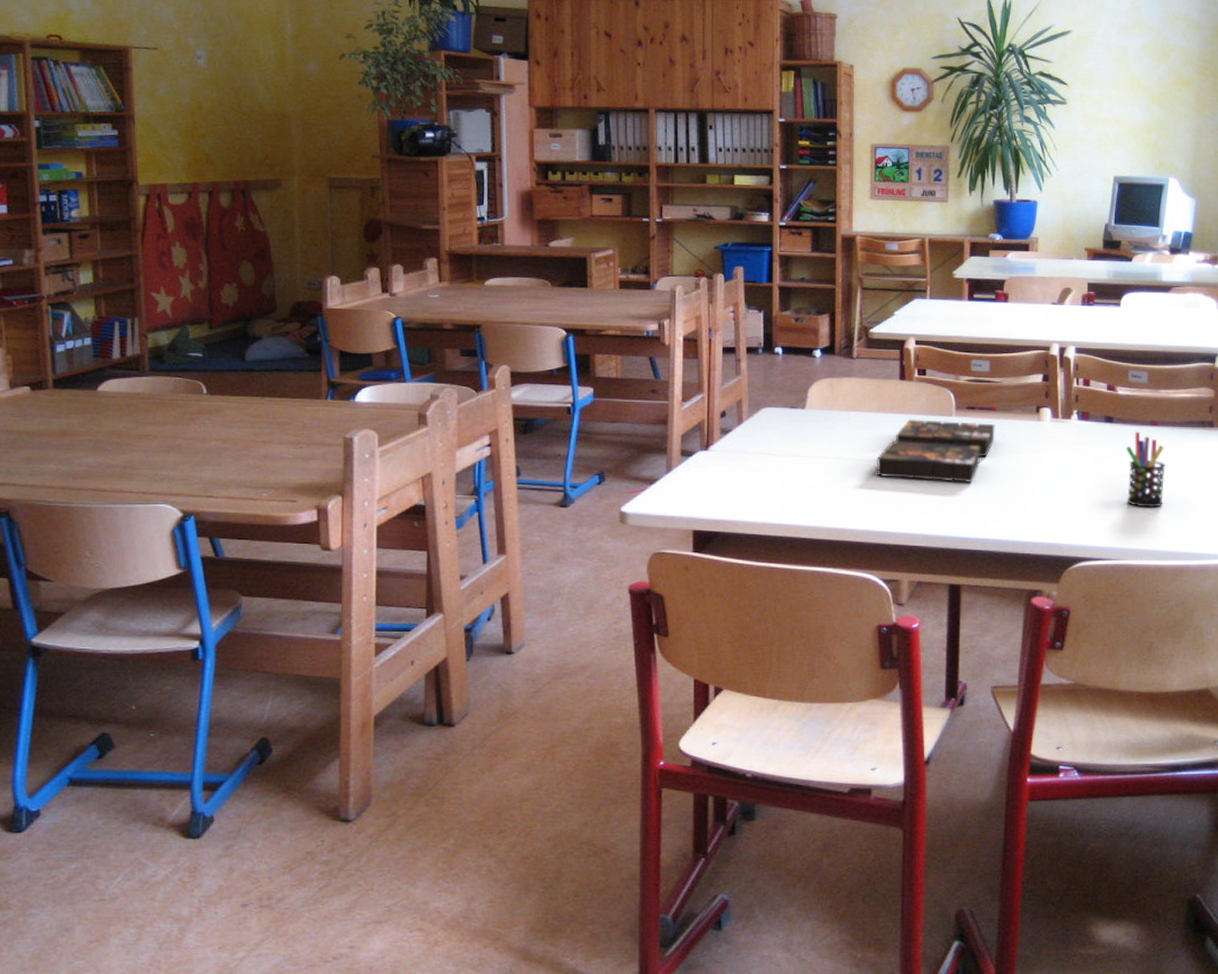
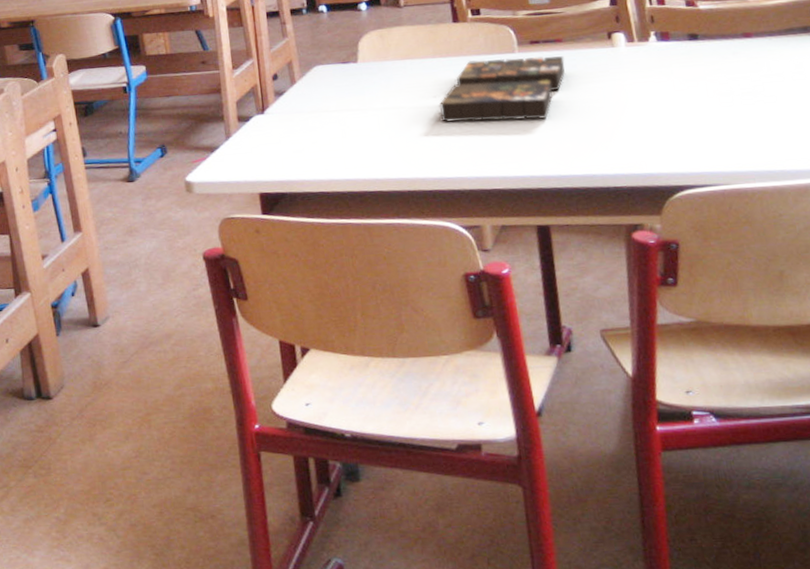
pen holder: present [1126,431,1165,508] -> none [718,45,772,126]

